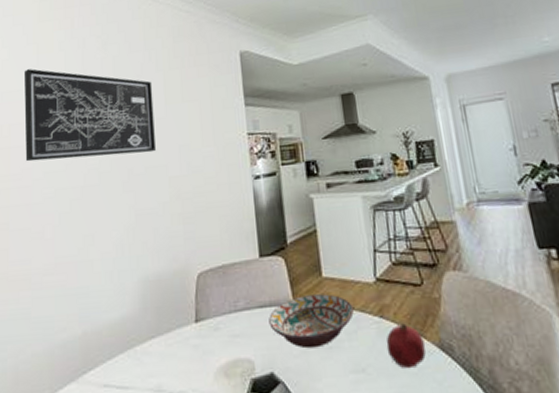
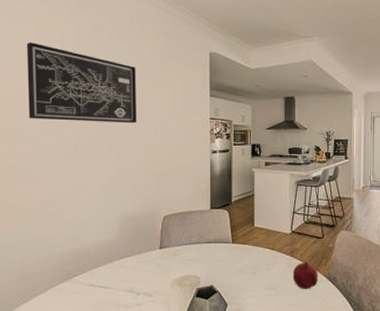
decorative bowl: present [269,294,354,349] -> none [213,238,273,272]

